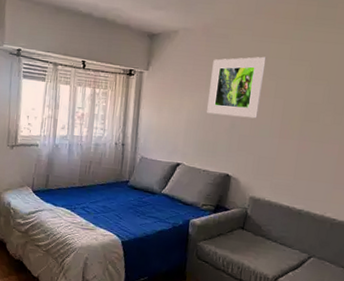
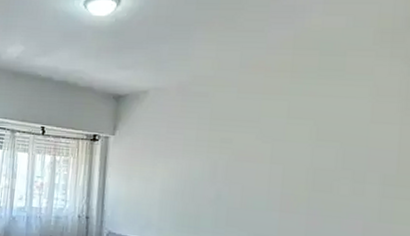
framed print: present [207,56,266,119] -> none [185,115,257,188]

